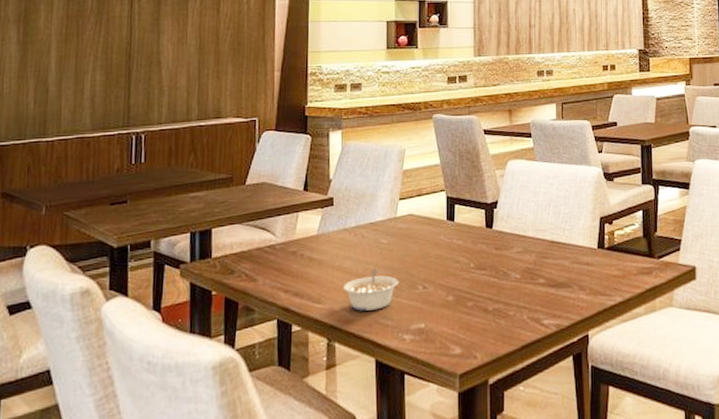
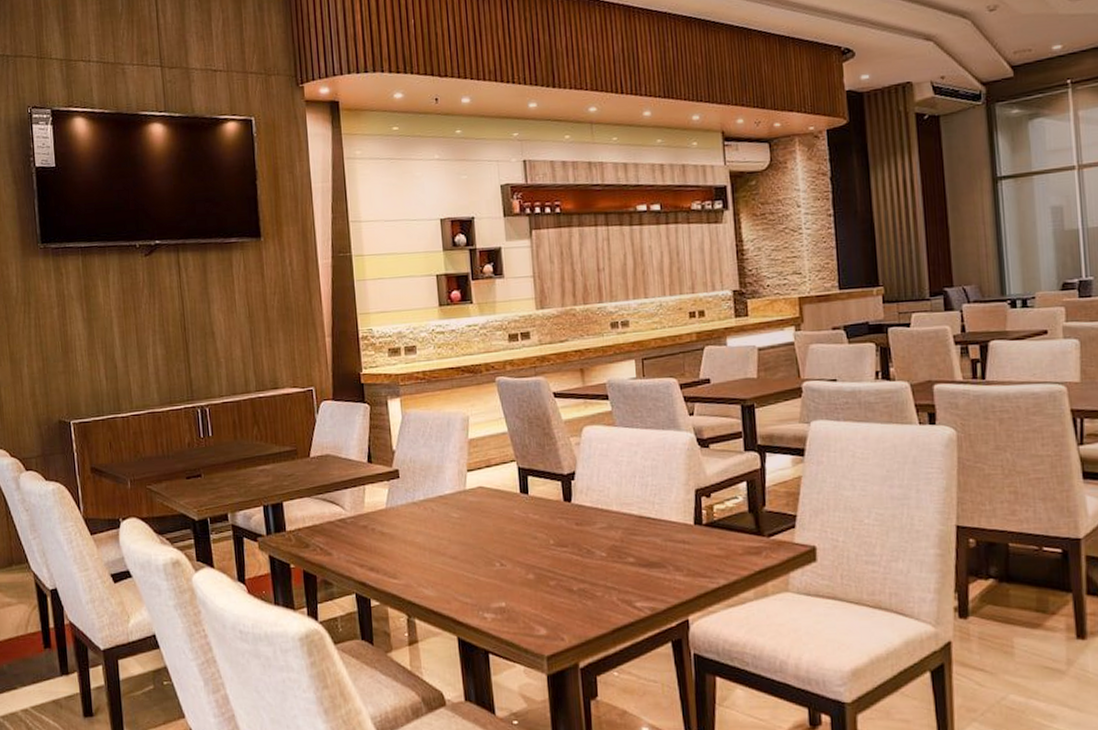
legume: present [343,268,399,311] -> none [418,544,475,588]

